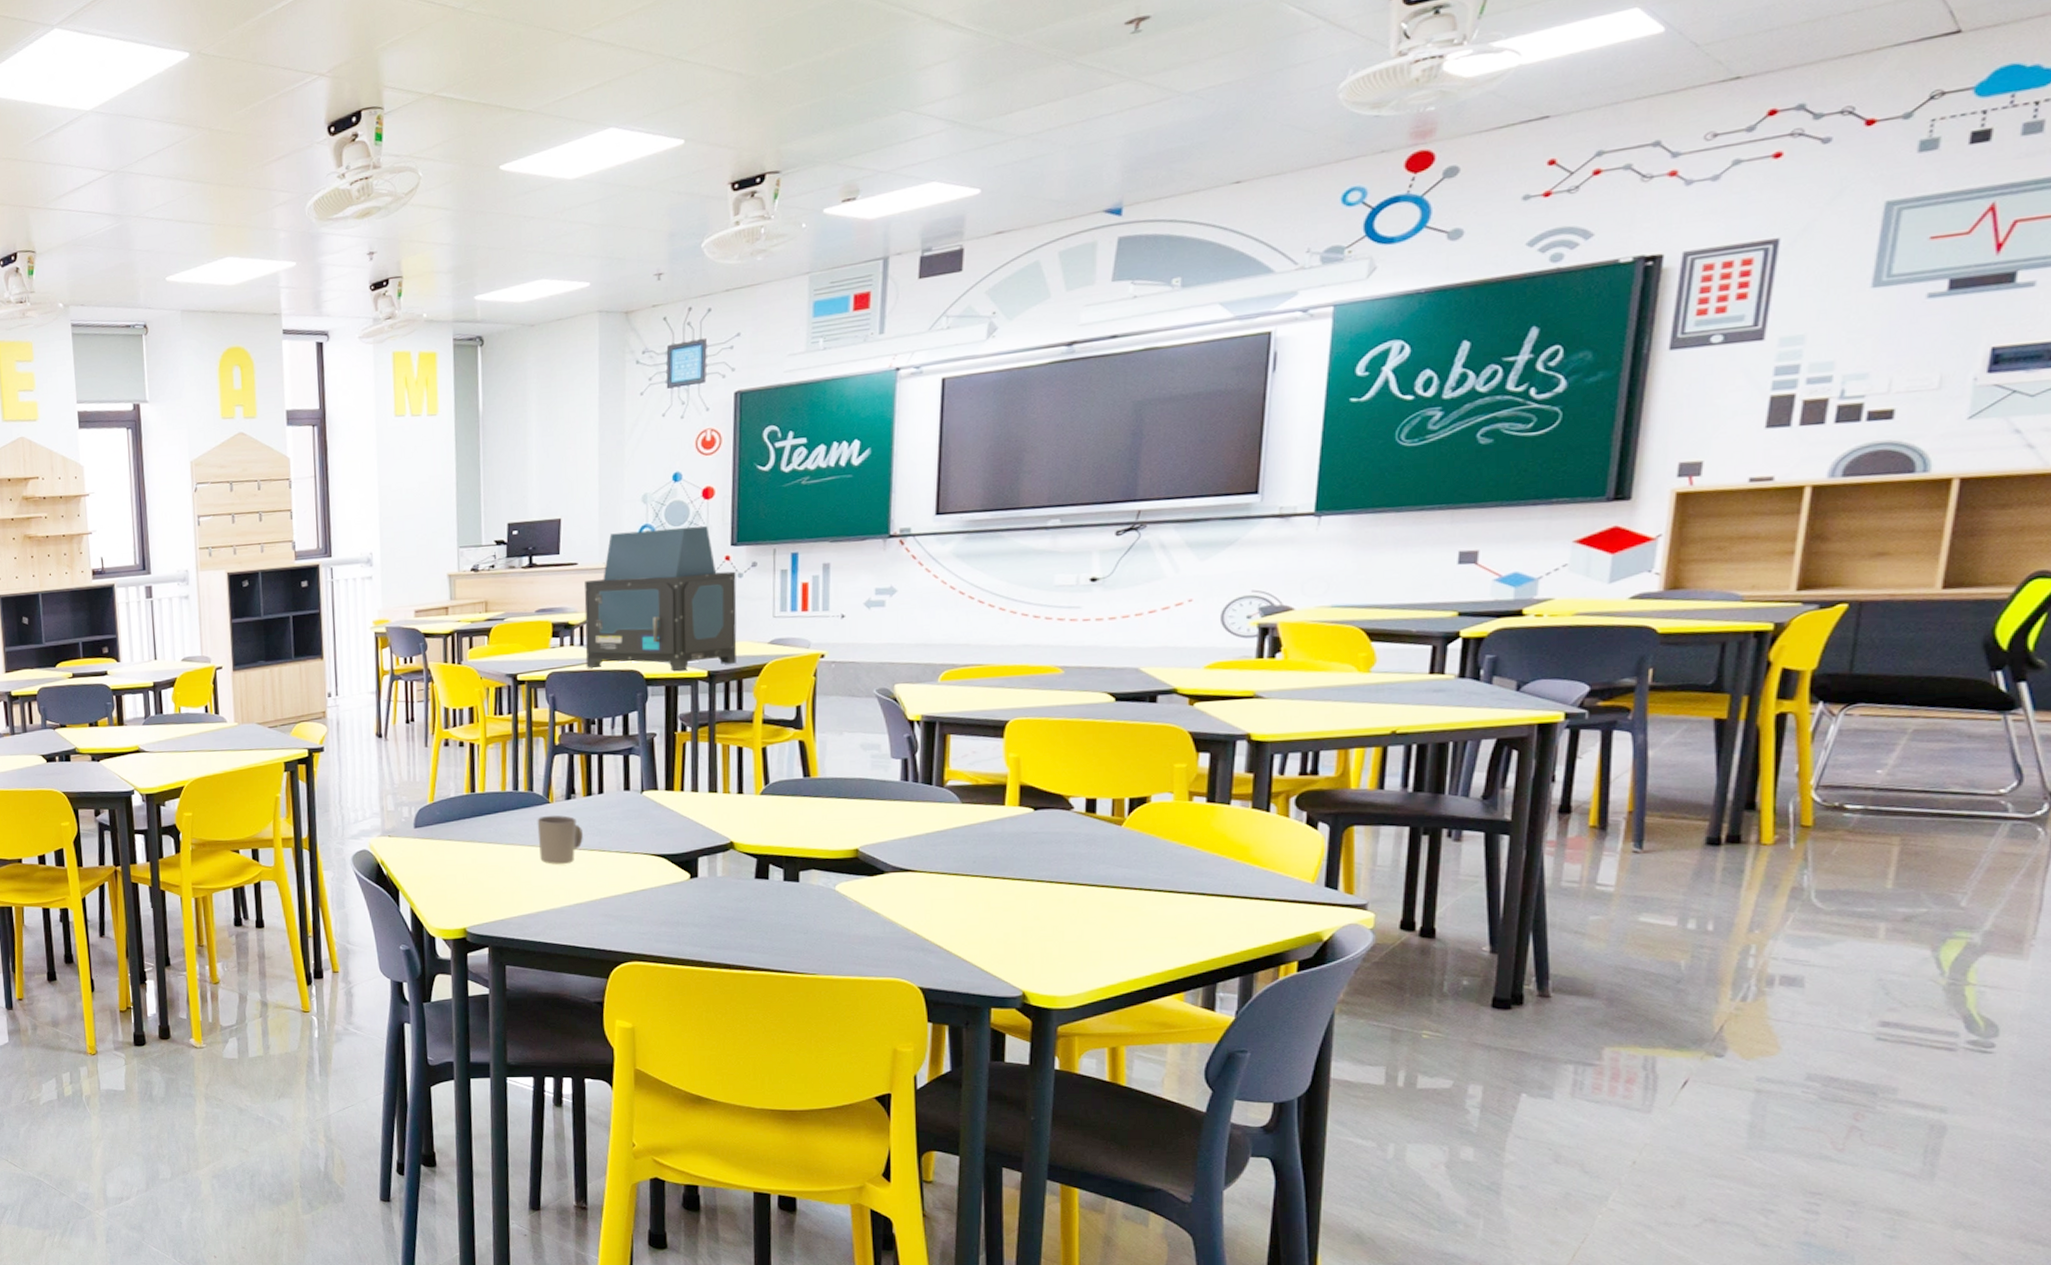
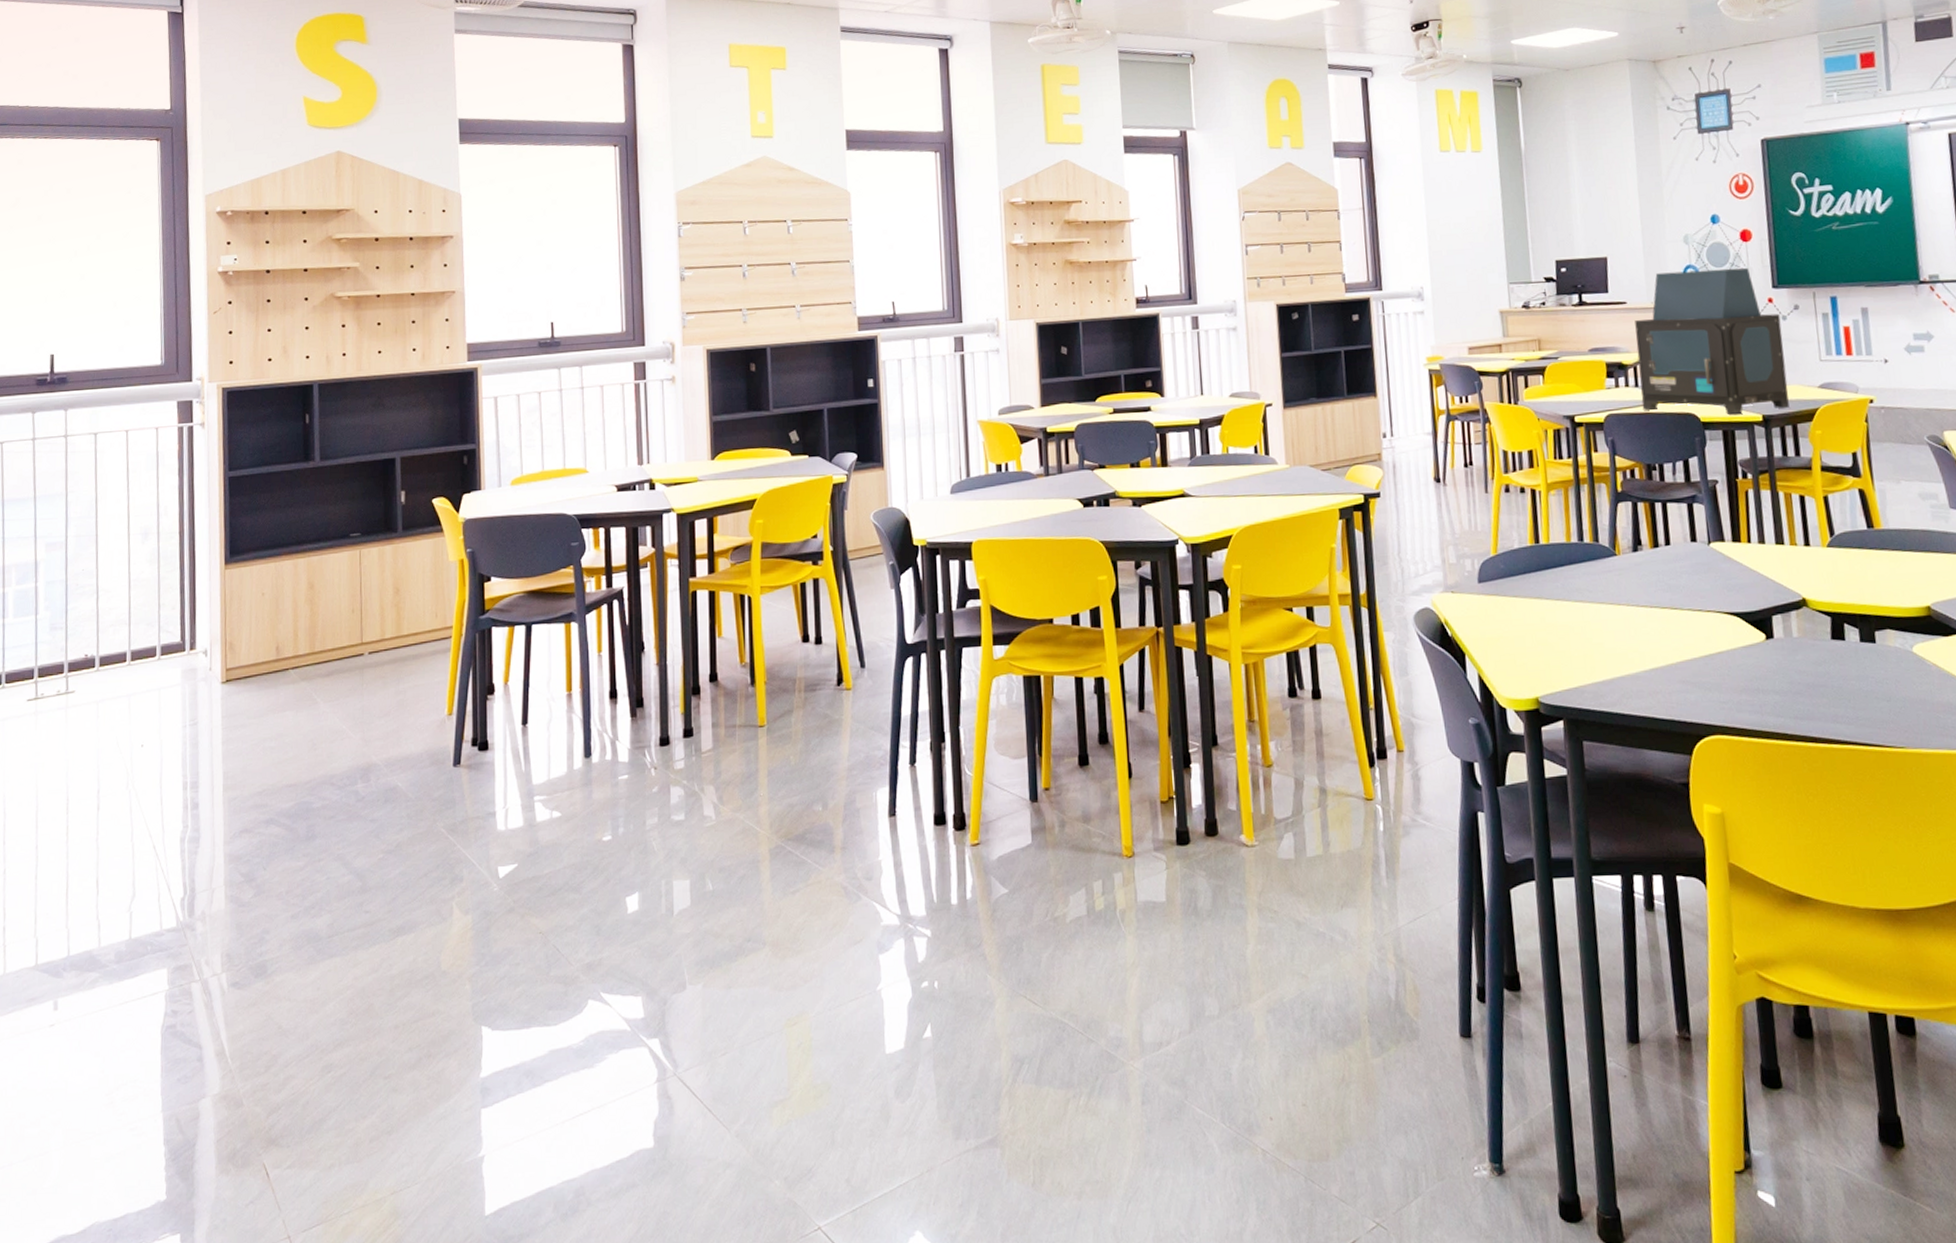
mug: present [537,815,583,864] -> none [1605,569,1654,624]

